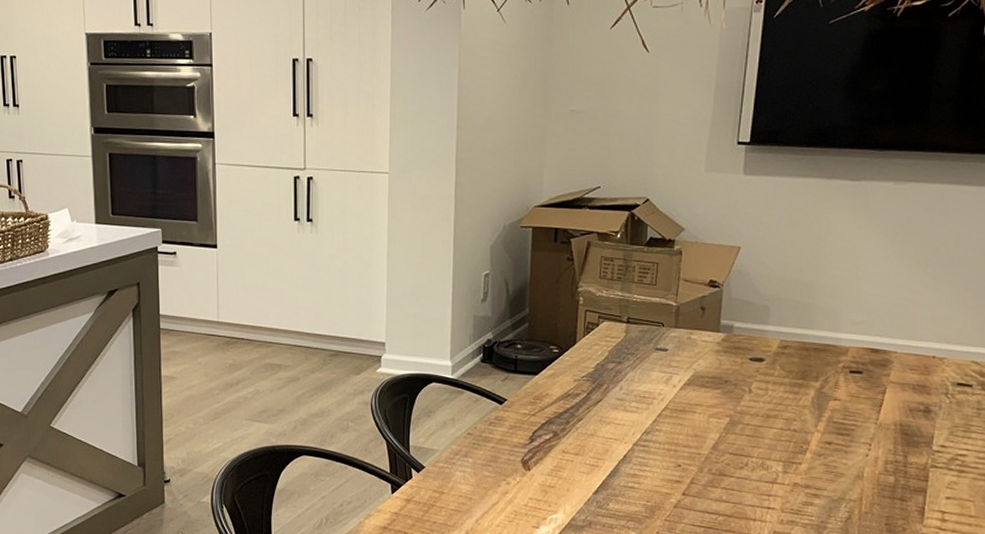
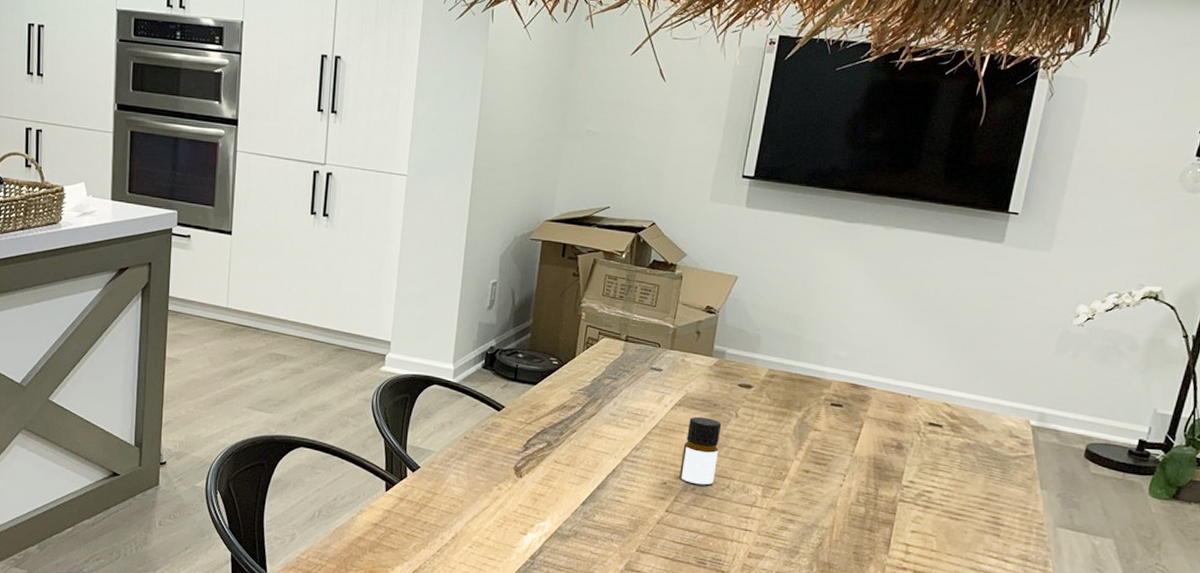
bottle: none [694,395,735,465] -> present [679,416,722,485]

